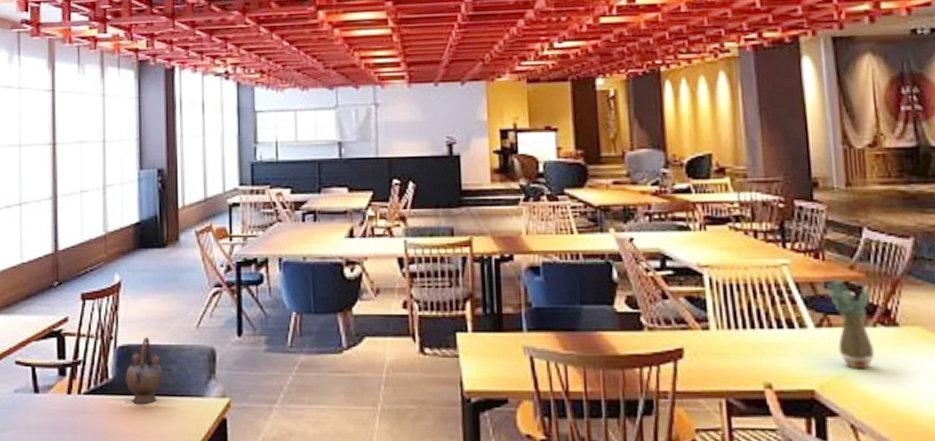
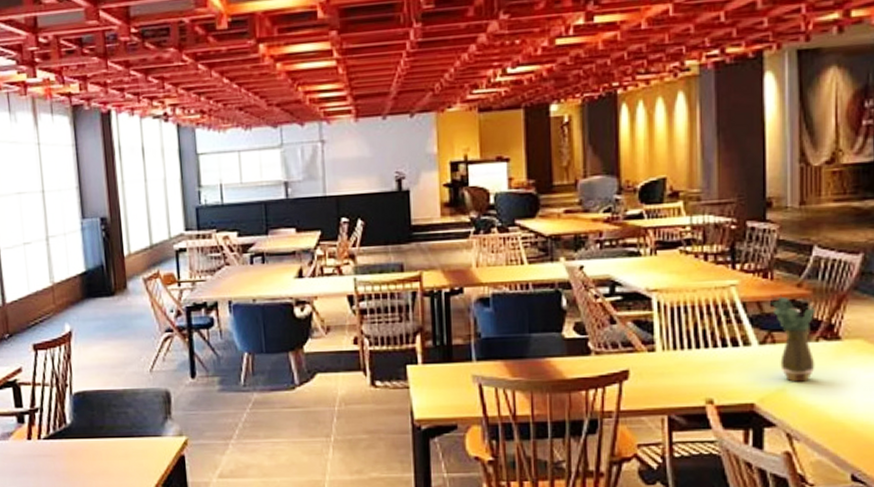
teapot: present [124,337,163,404] -> none [82,383,120,446]

